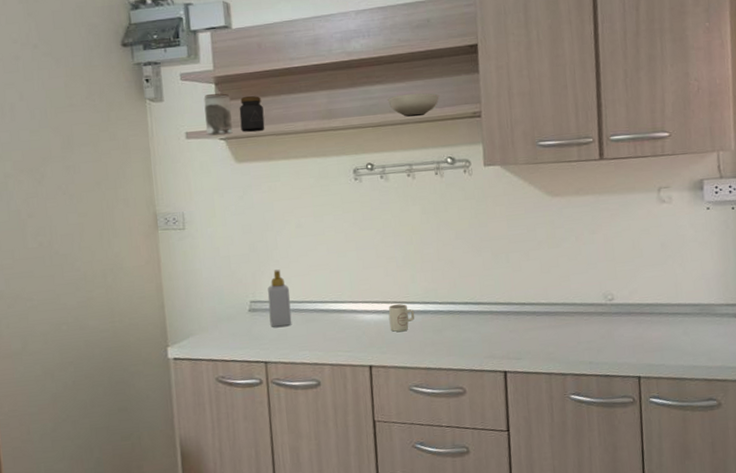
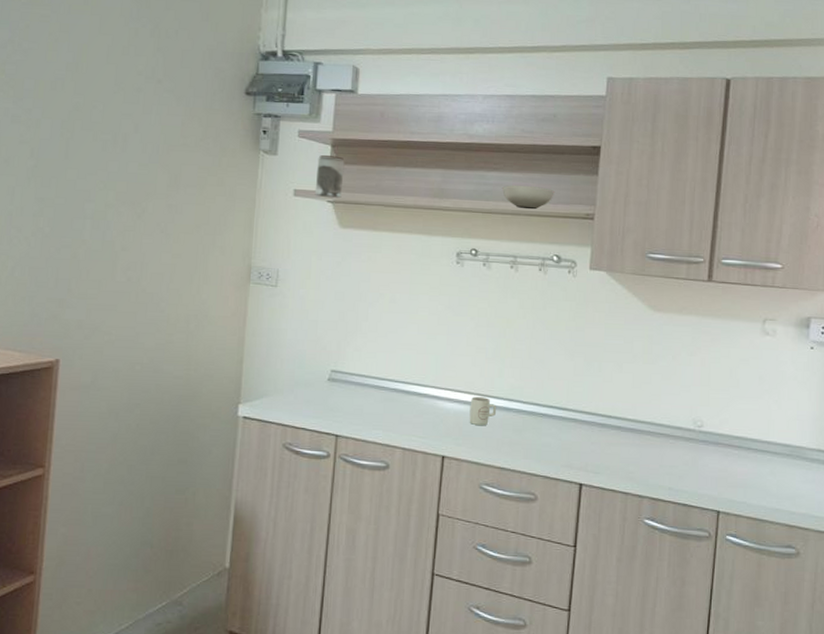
jar: present [239,95,265,133] -> none [350,162,376,200]
soap bottle: present [267,269,292,327] -> none [348,342,373,401]

